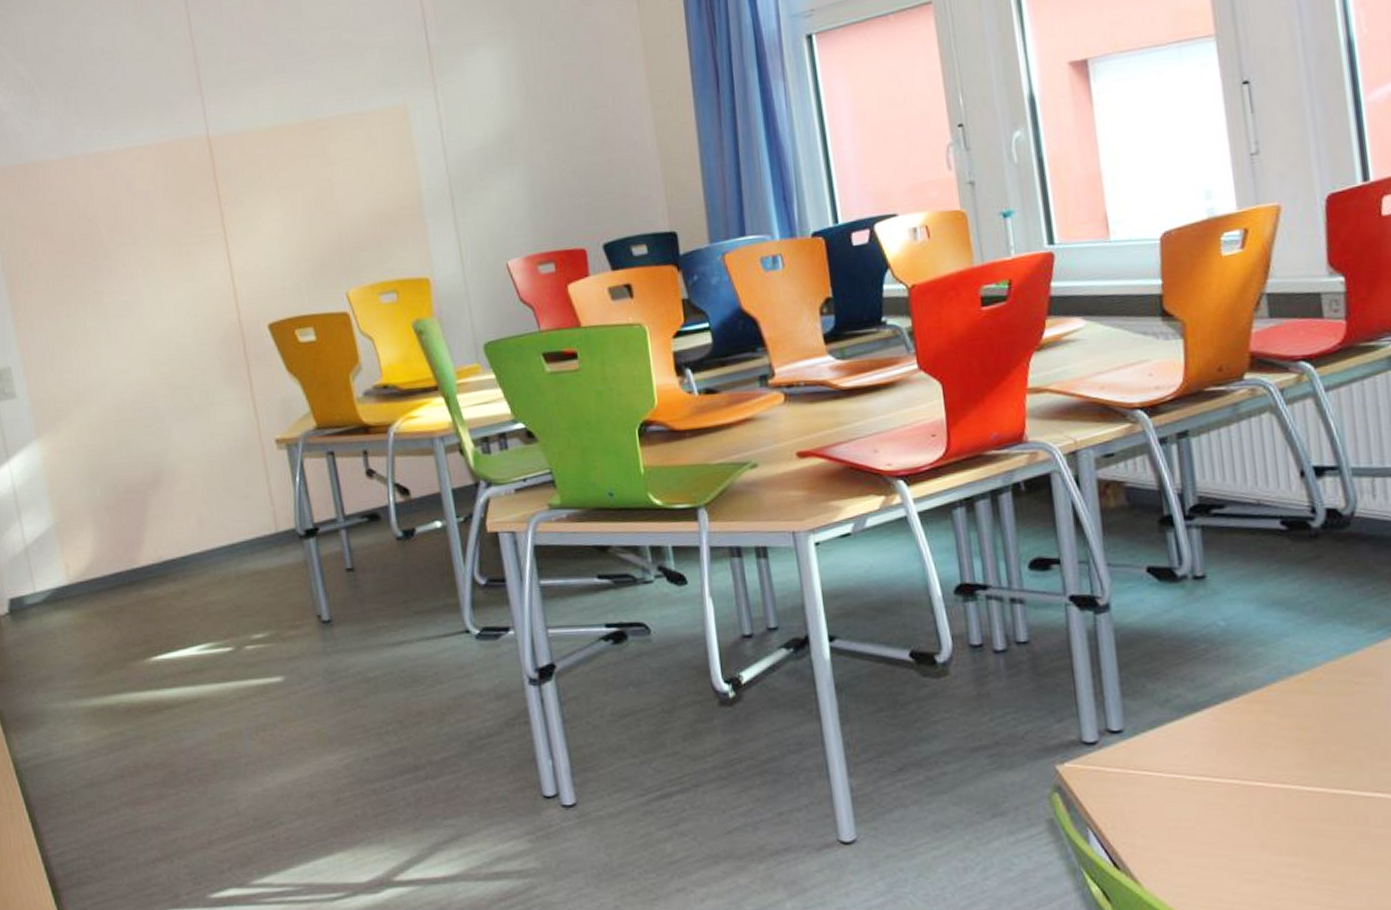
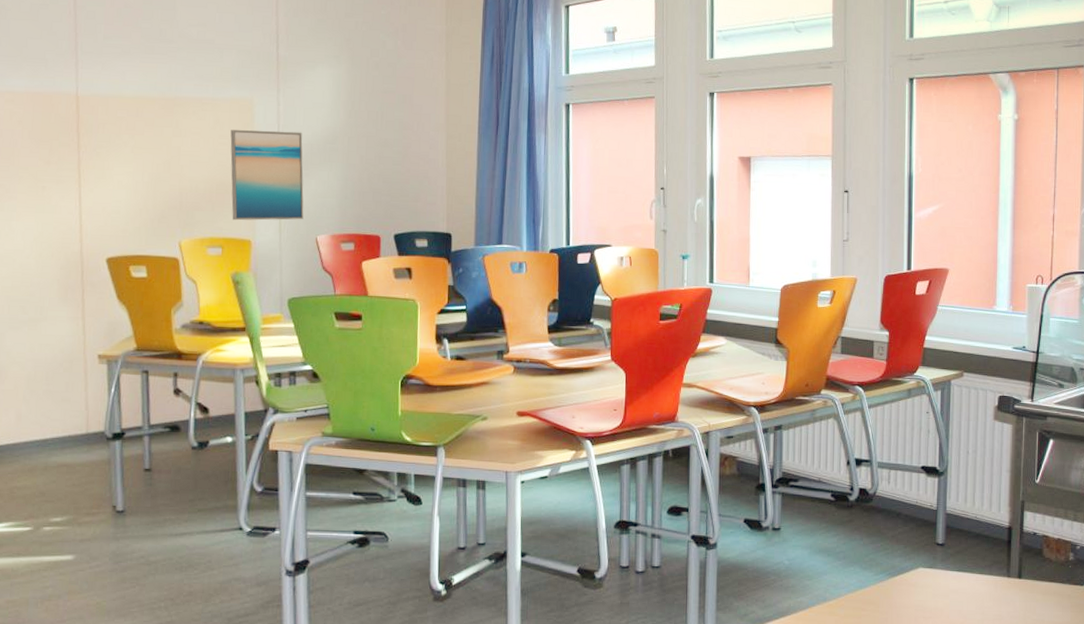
wall art: none [386,134,488,257] -> present [230,130,304,221]

